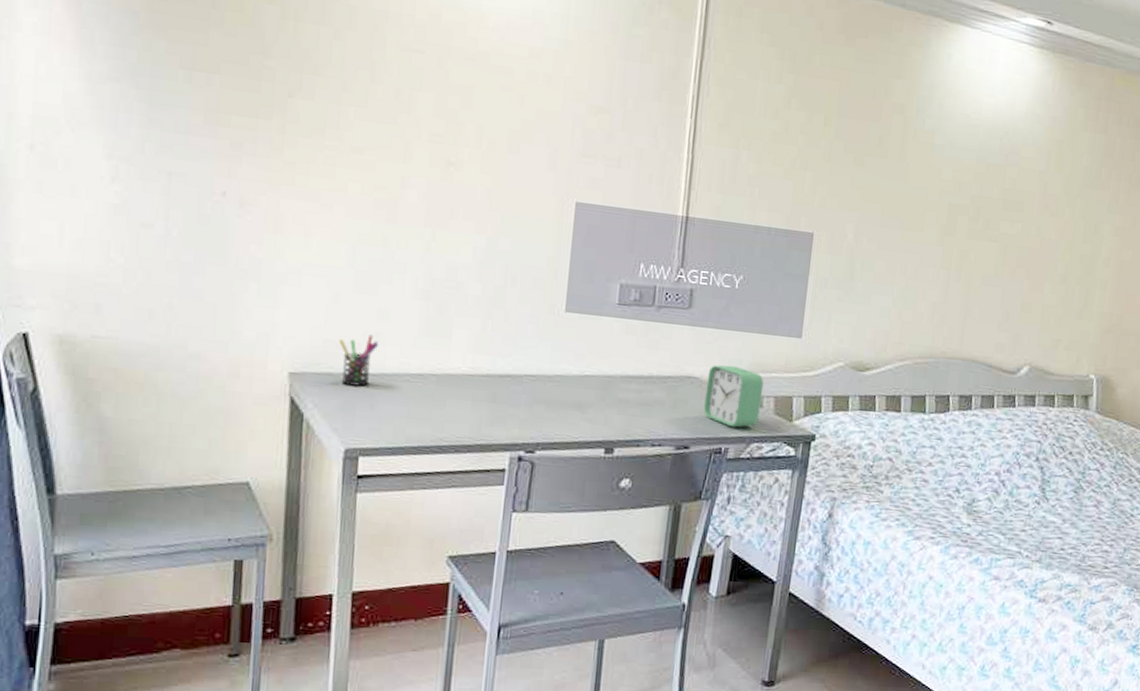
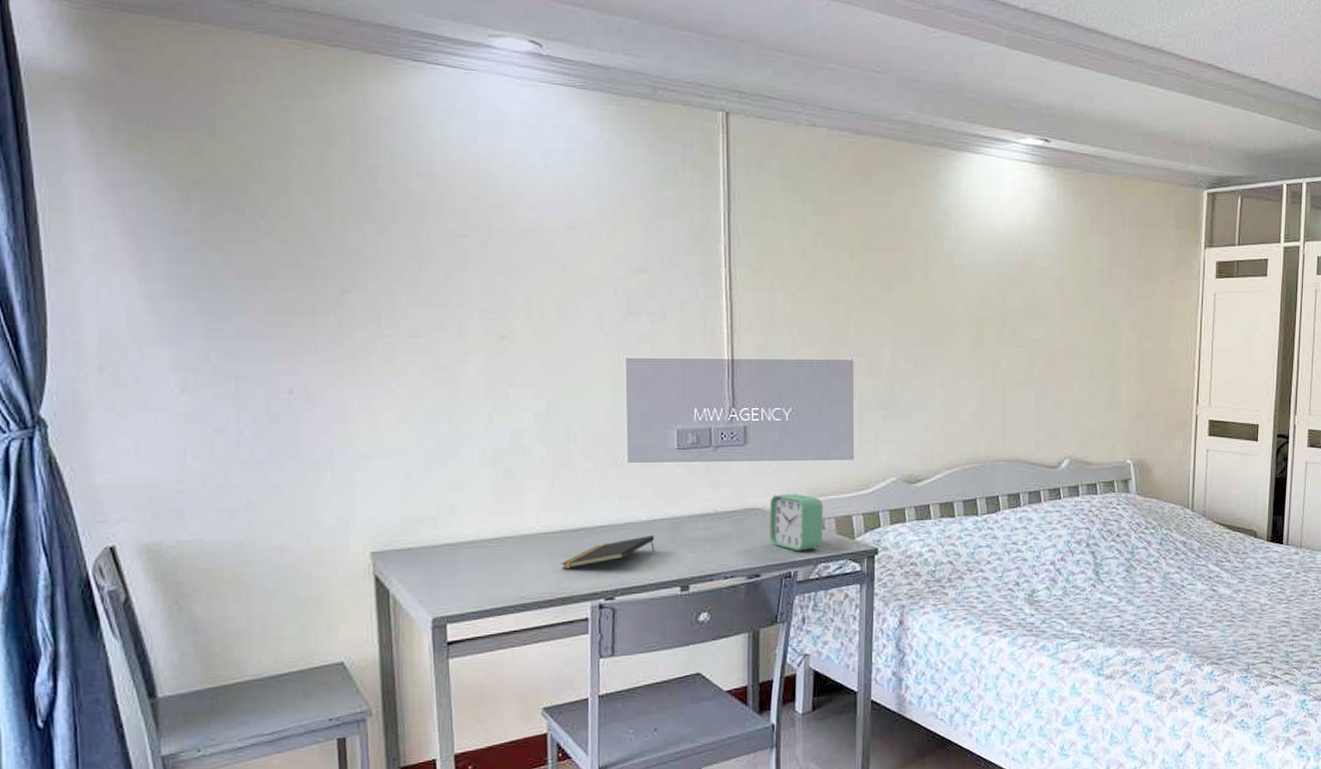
pen holder: present [339,334,379,387] -> none [416,507,455,558]
notepad: none [483,391,584,415] -> present [561,535,655,569]

